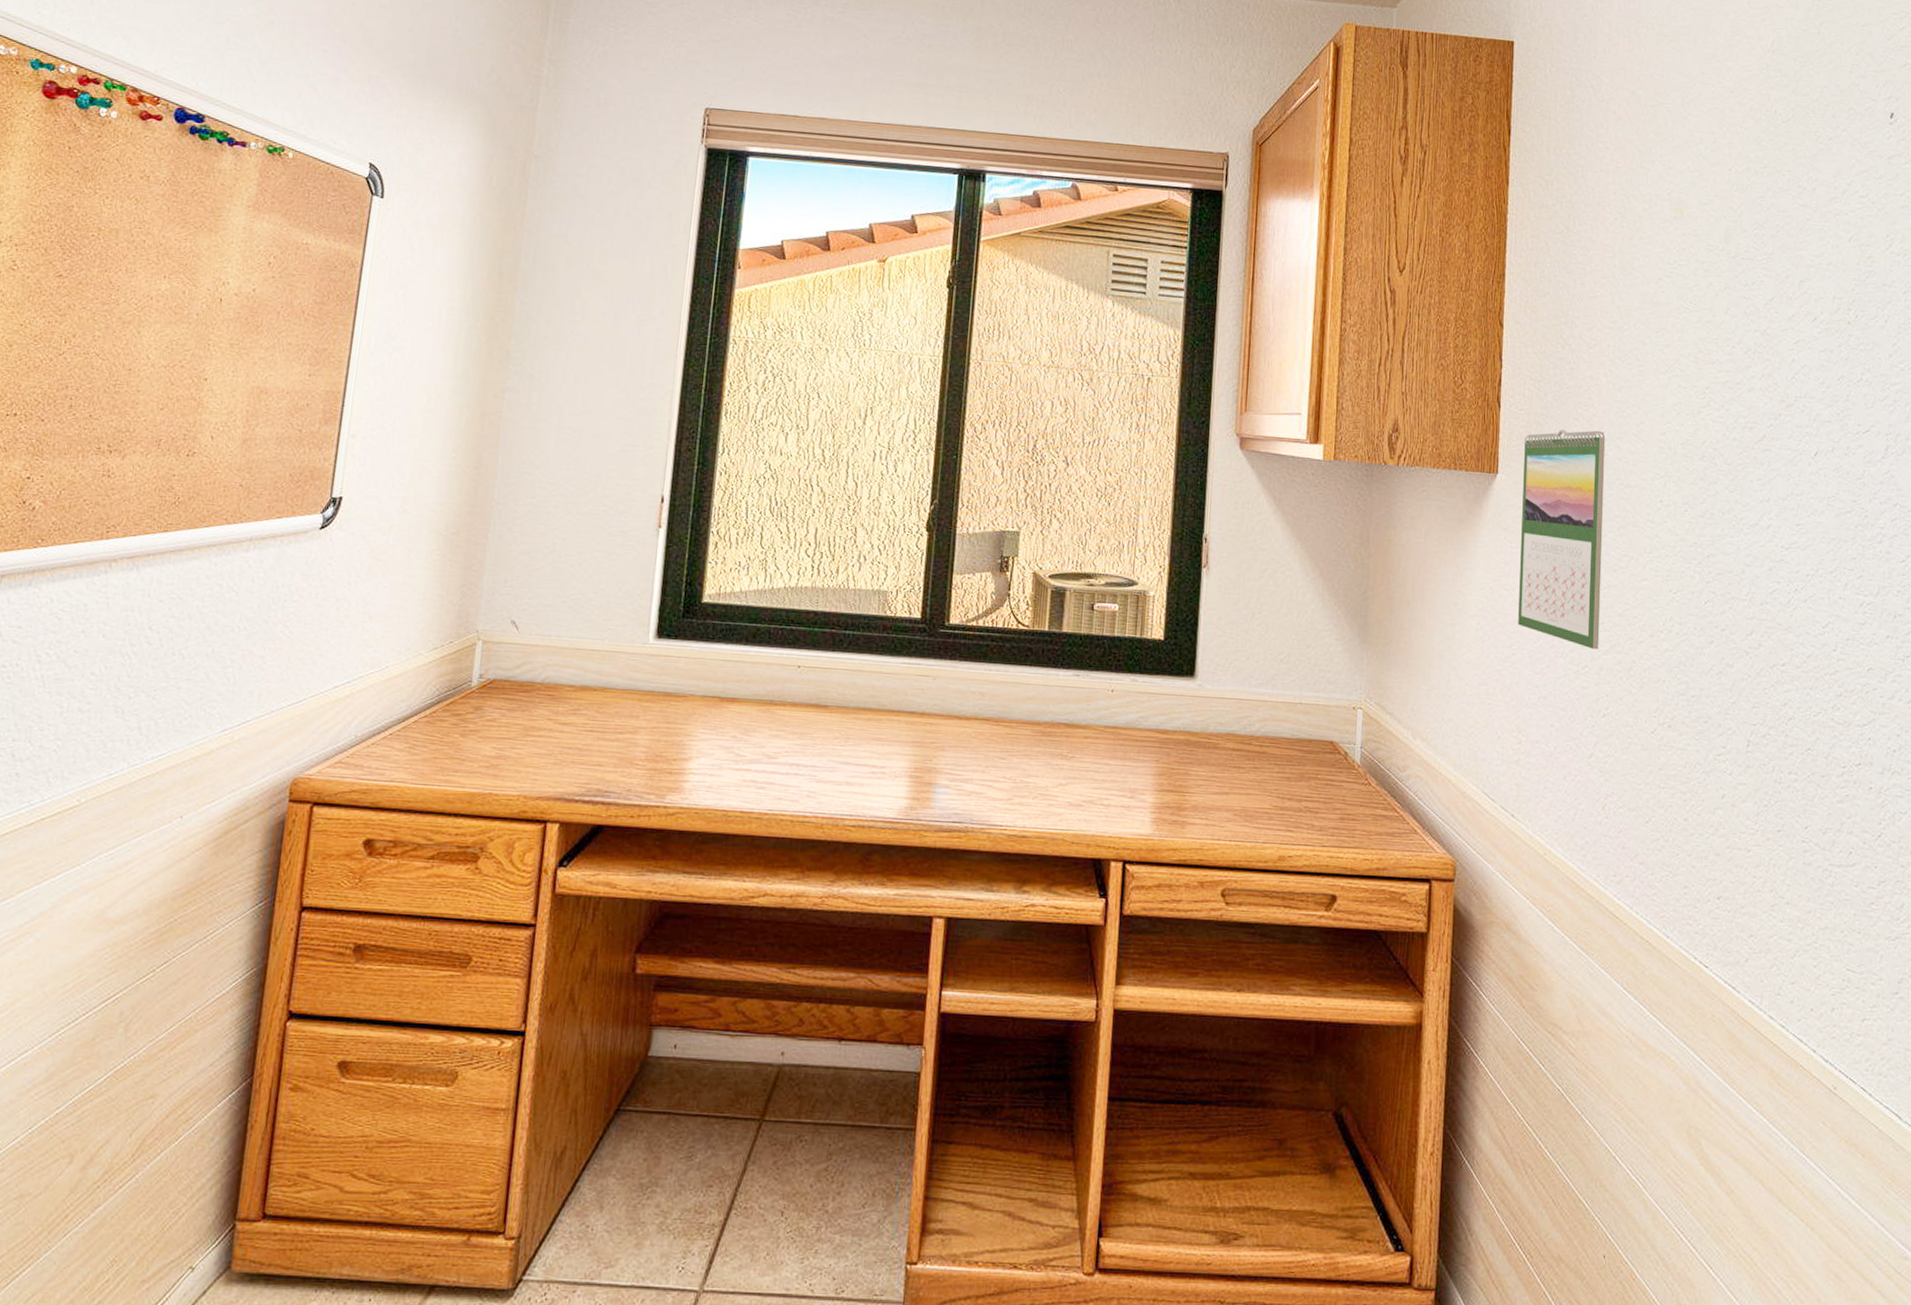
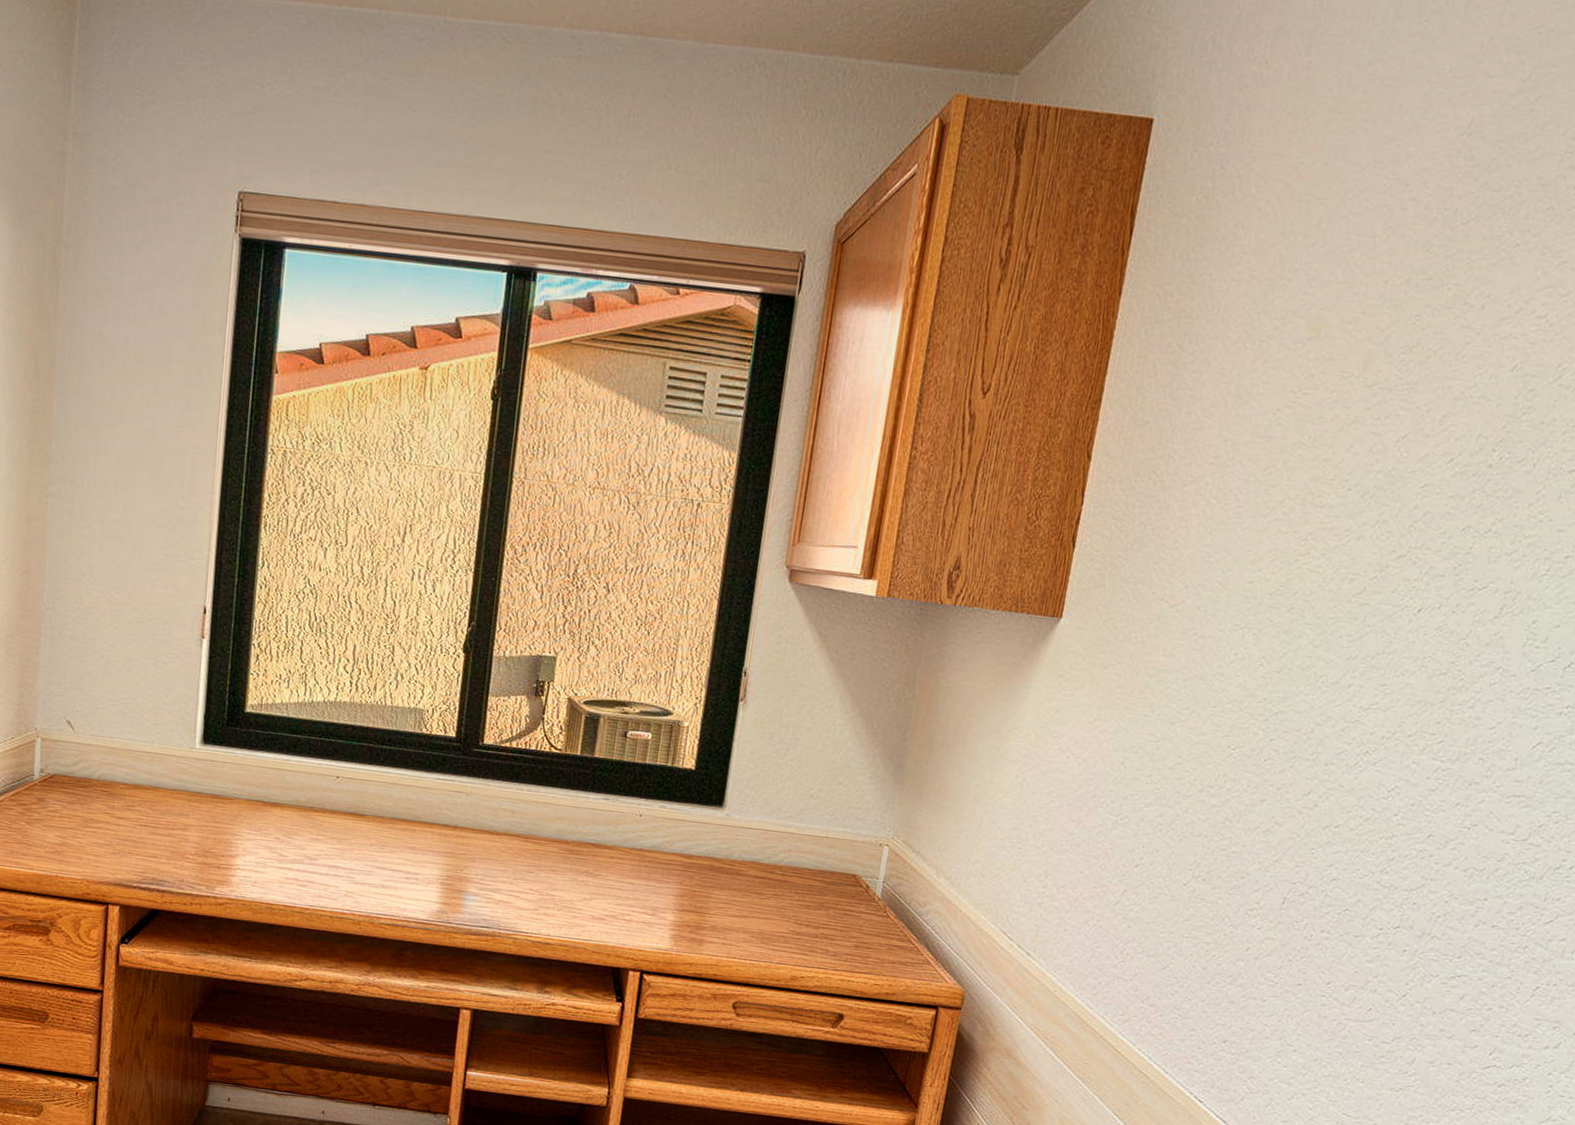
calendar: present [1518,428,1606,650] -> none [1060,572,1186,802]

